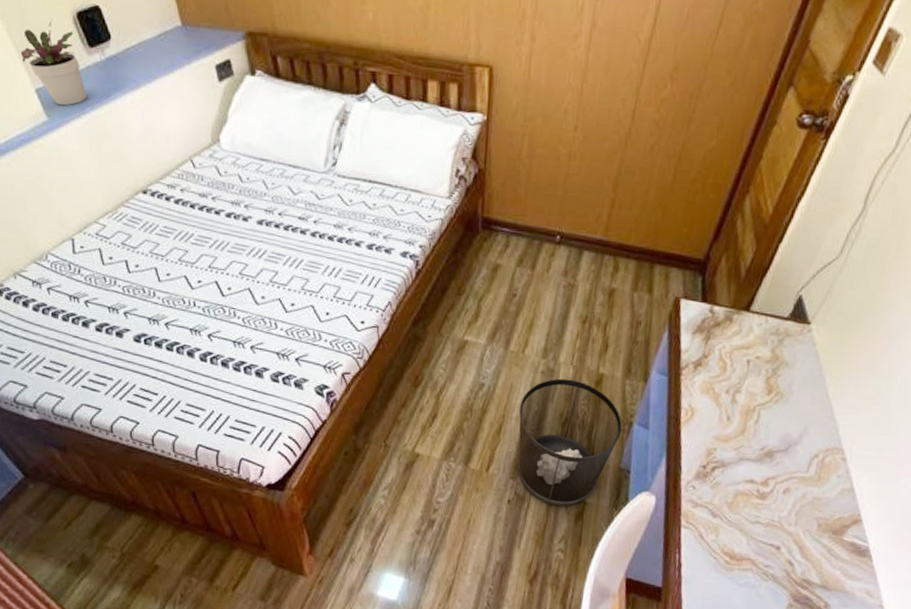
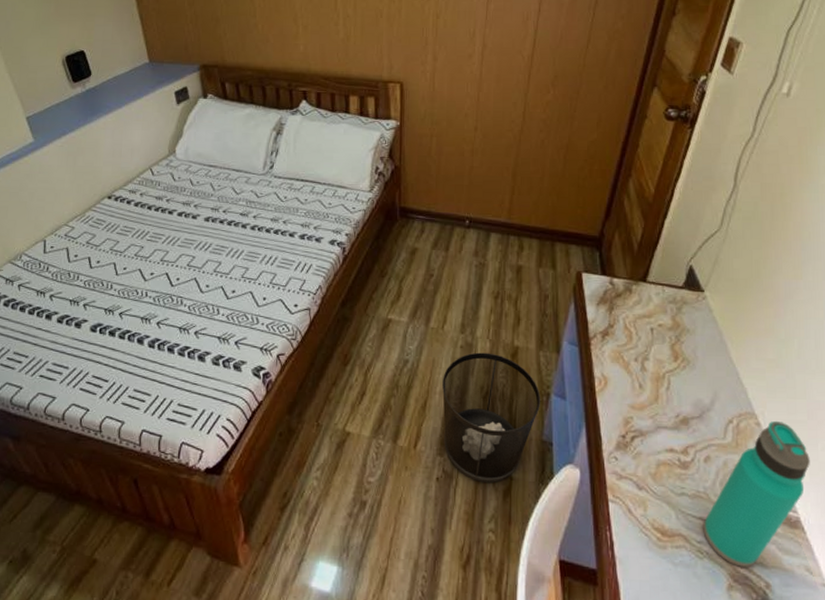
potted plant: present [20,18,88,106] -> none [17,62,68,129]
water bottle: none [771,456,891,589] -> present [703,420,810,567]

